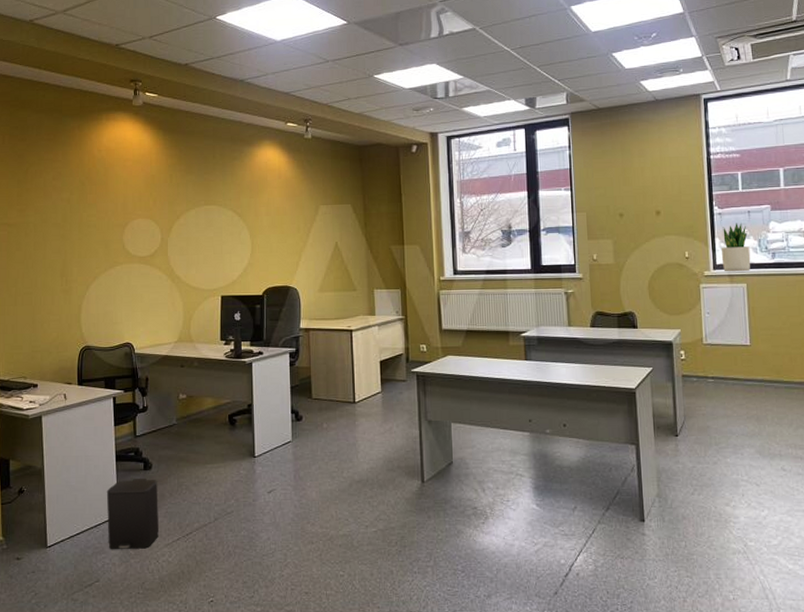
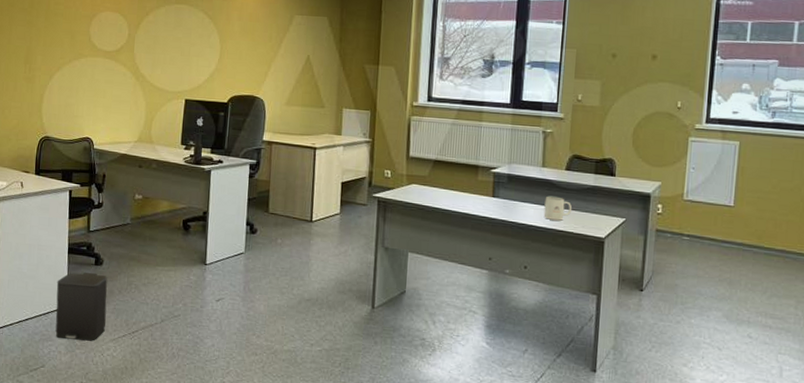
mug: none [574,353,602,376] -> present [543,196,573,221]
planter: present [722,223,751,272] -> none [716,76,749,129]

